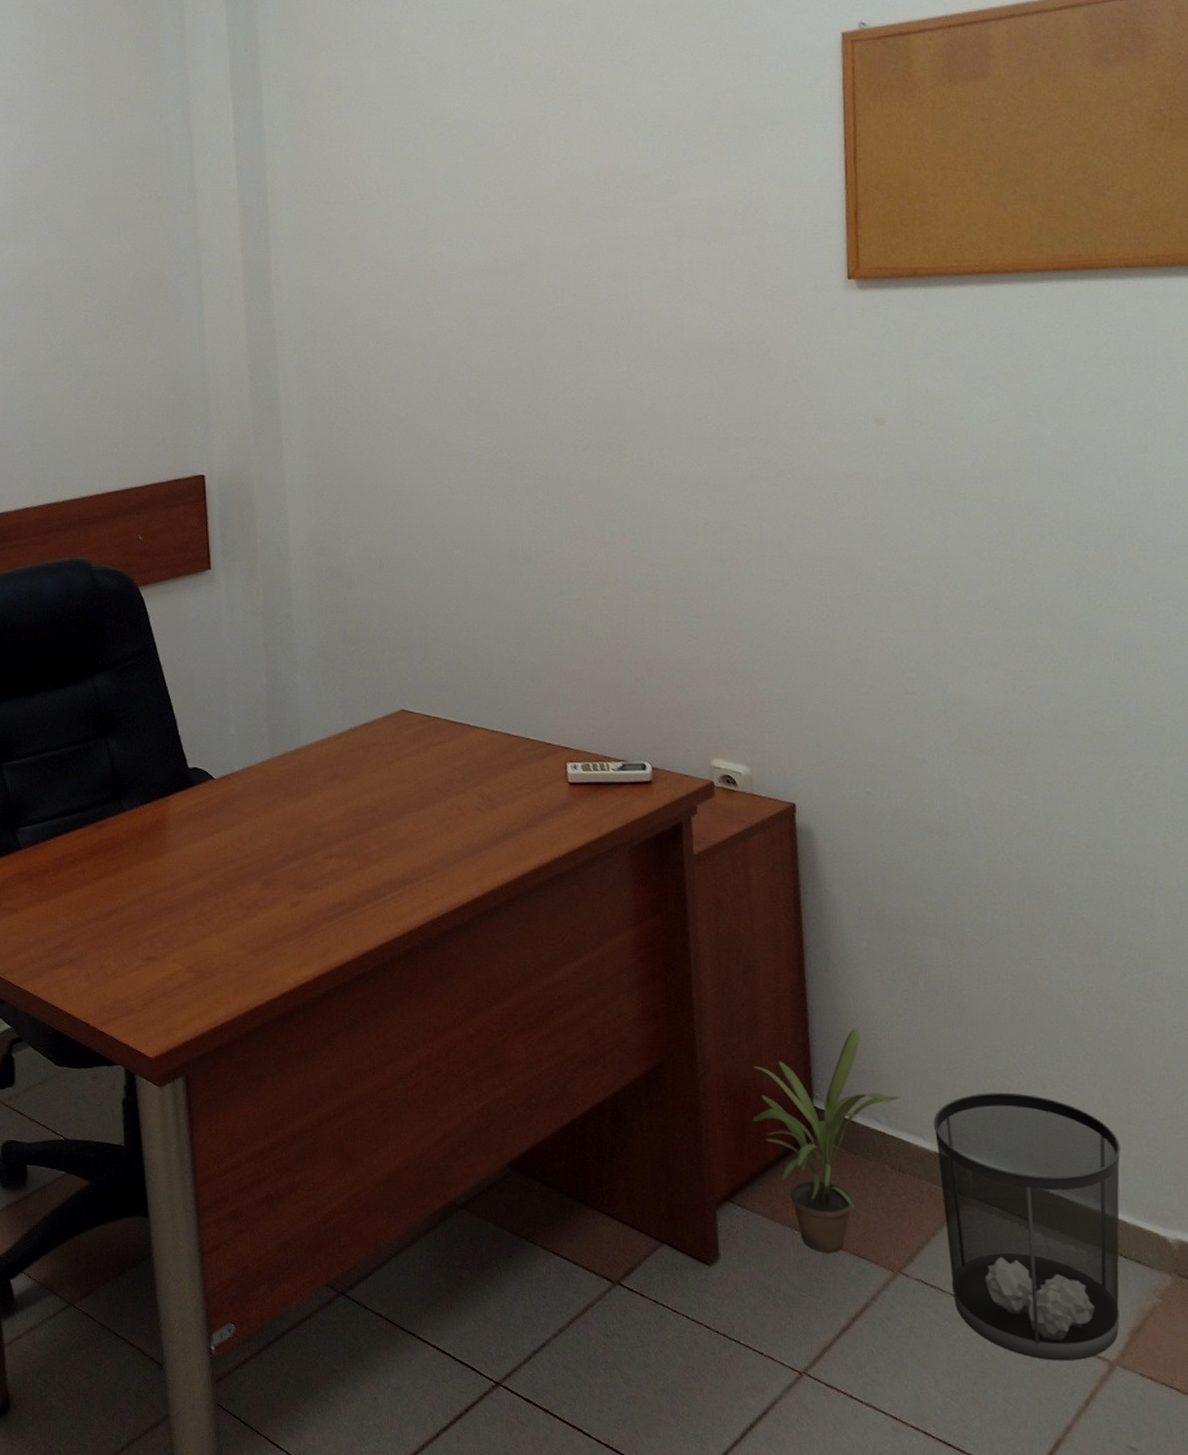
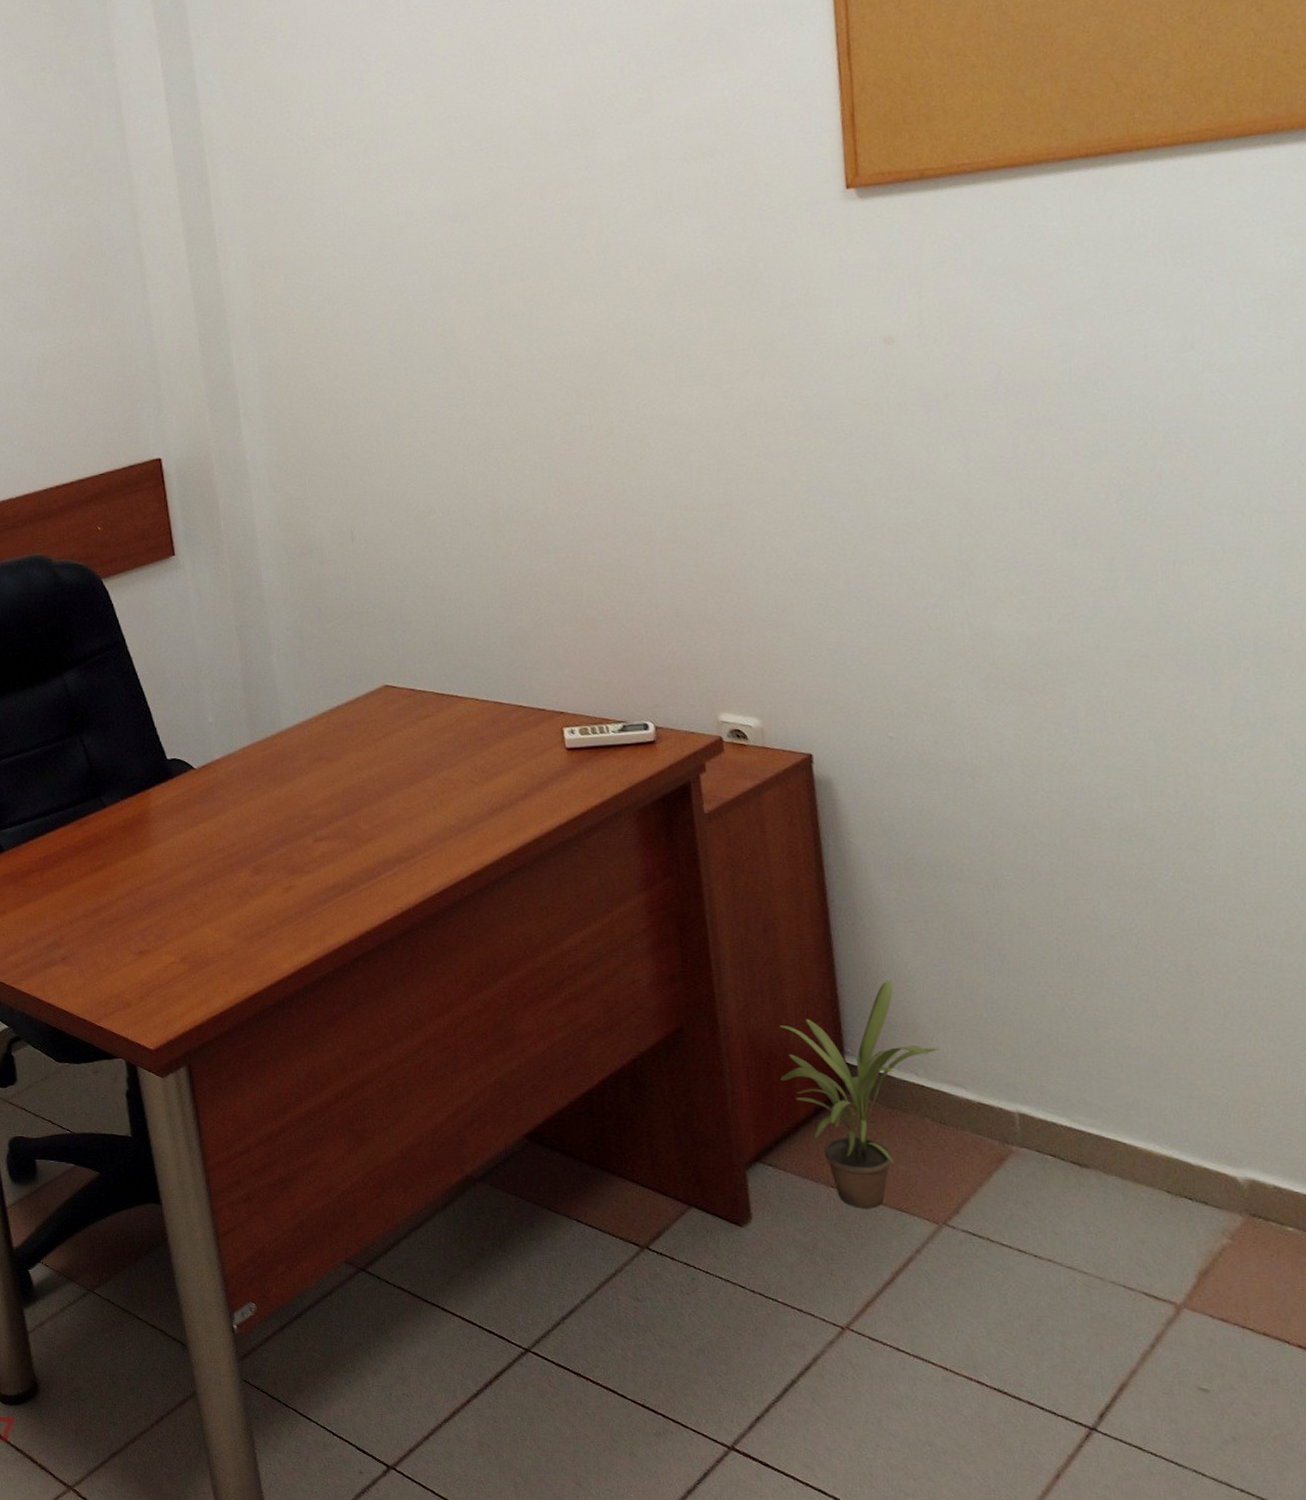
waste bin: present [933,1092,1120,1362] -> none [975,1038,1186,1306]

